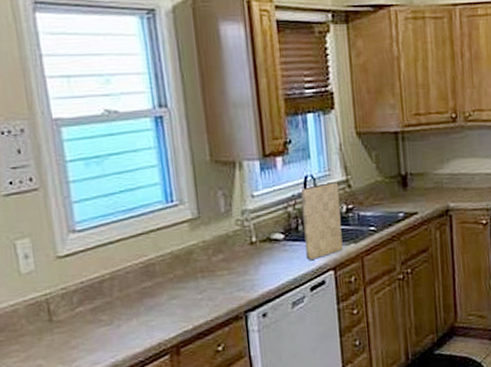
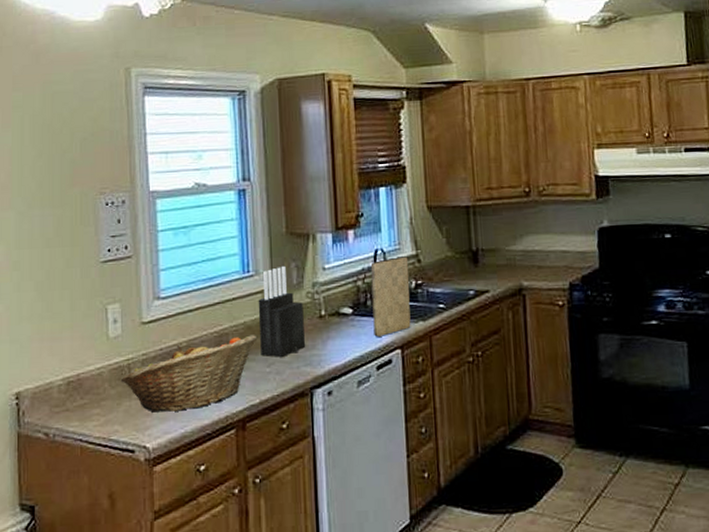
fruit basket: none [39,264,187,345] -> present [120,335,258,412]
knife block: none [184,194,237,285] -> present [258,265,305,357]

